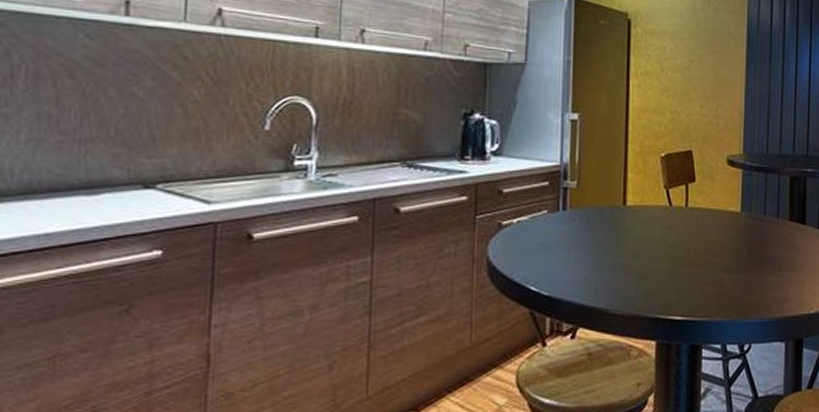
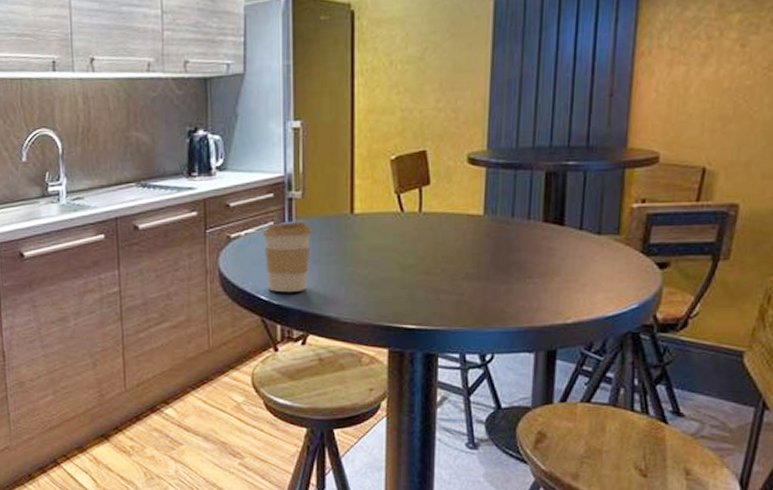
coffee cup: none [535,211,586,284] -> present [262,222,312,293]

